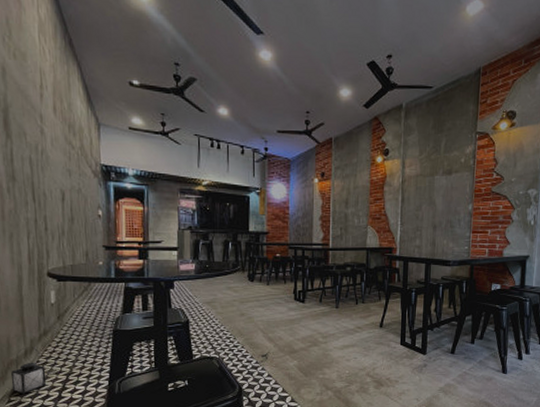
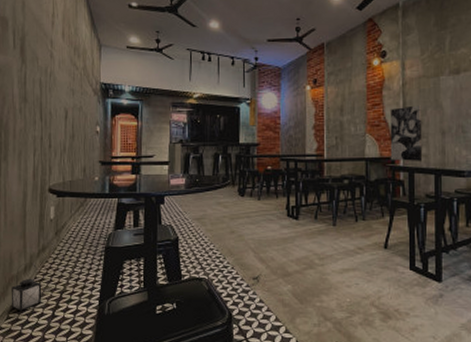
wall art: none [388,201,418,251] -> present [390,105,423,161]

